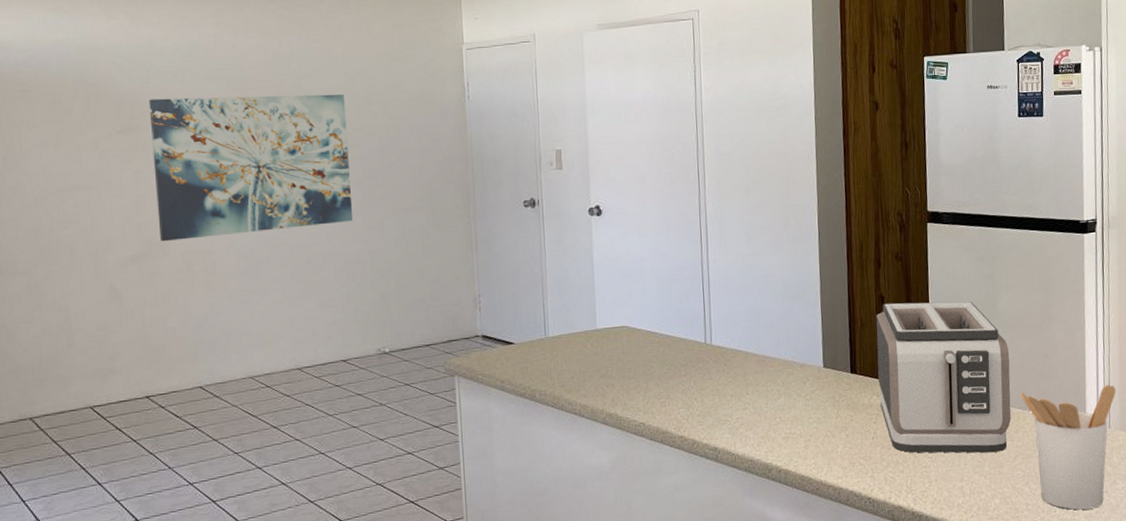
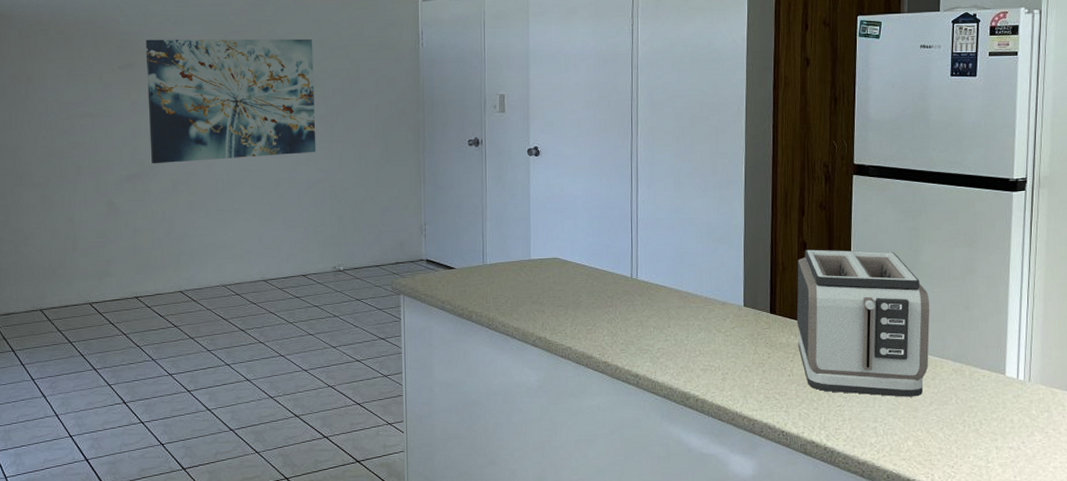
utensil holder: present [1020,385,1116,510] -> none [939,340,1038,458]

